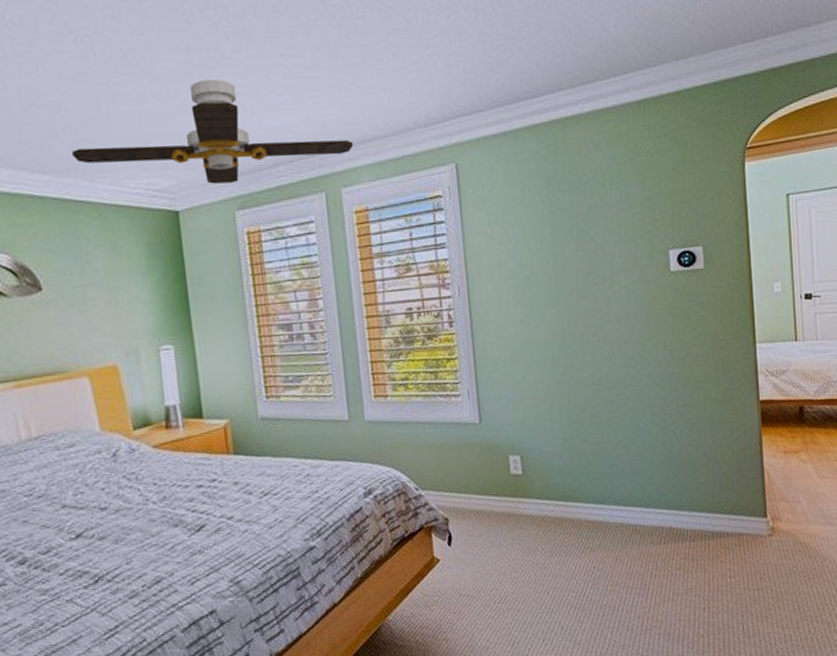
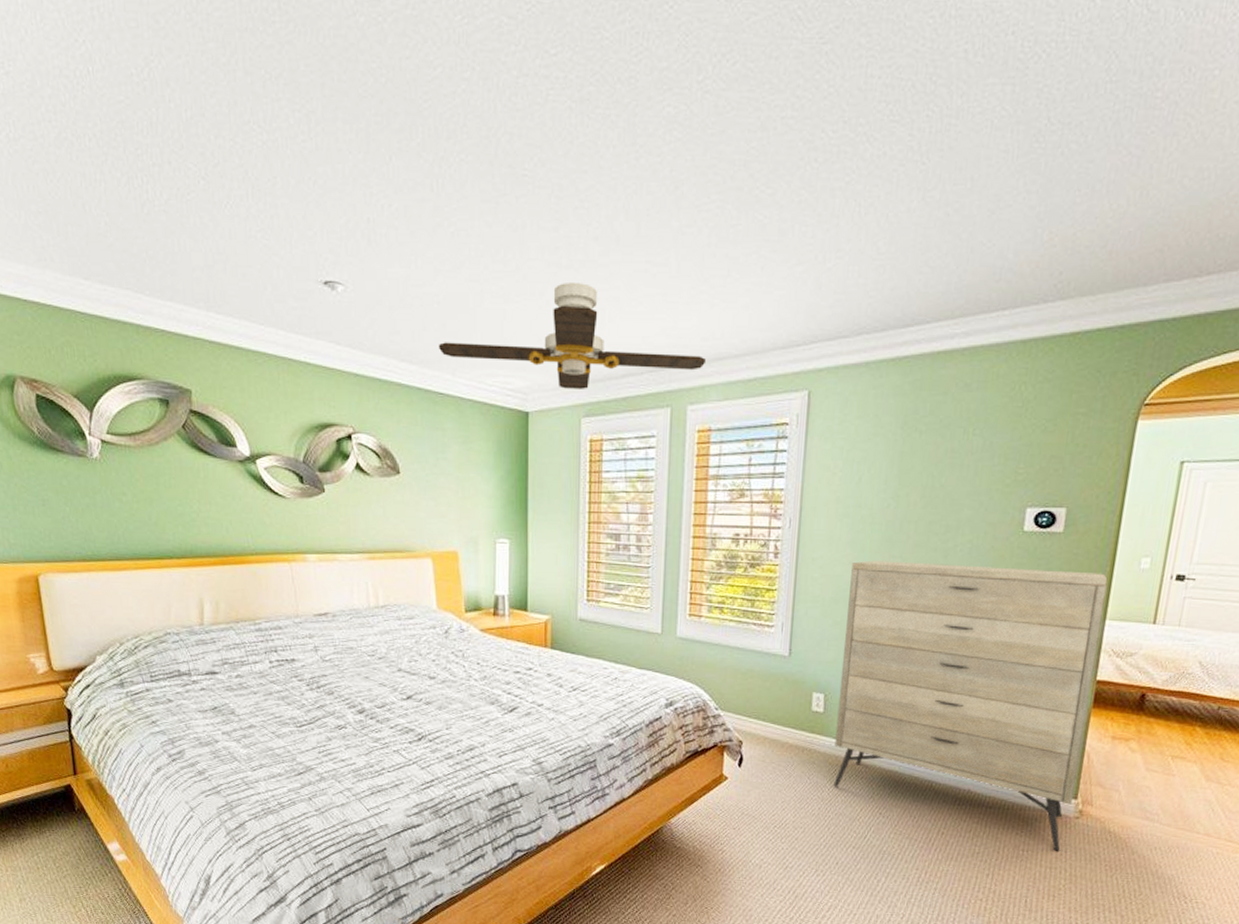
dresser: none [524,301,763,572] -> present [833,560,1108,851]

